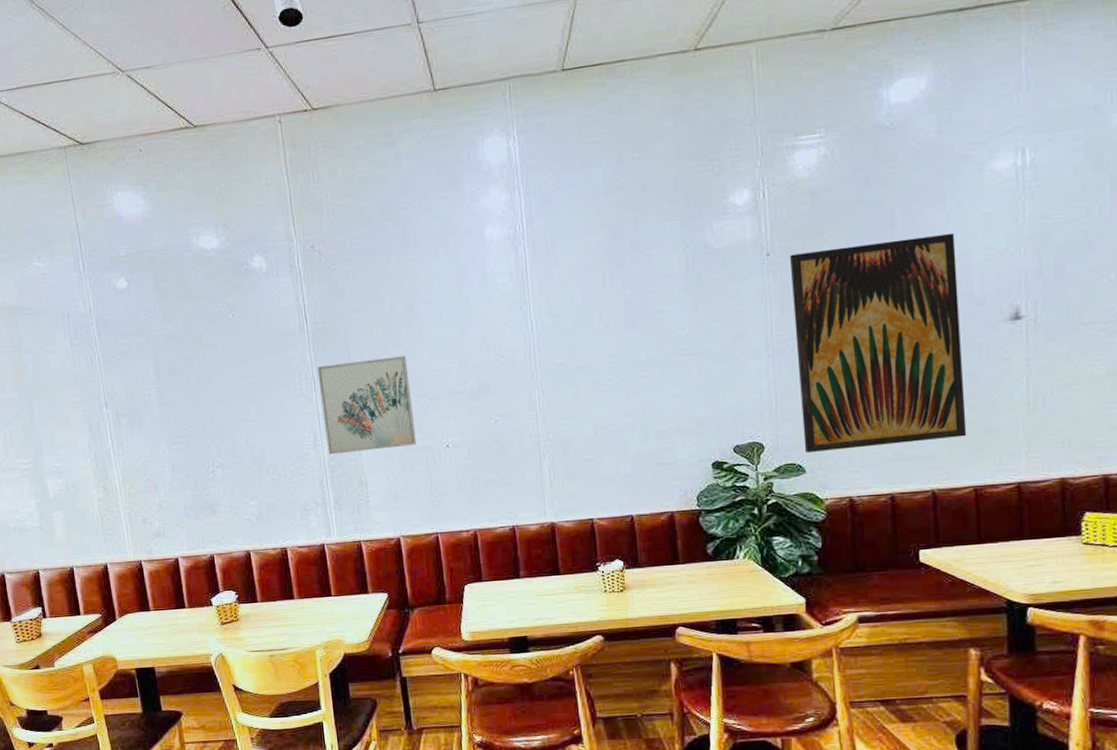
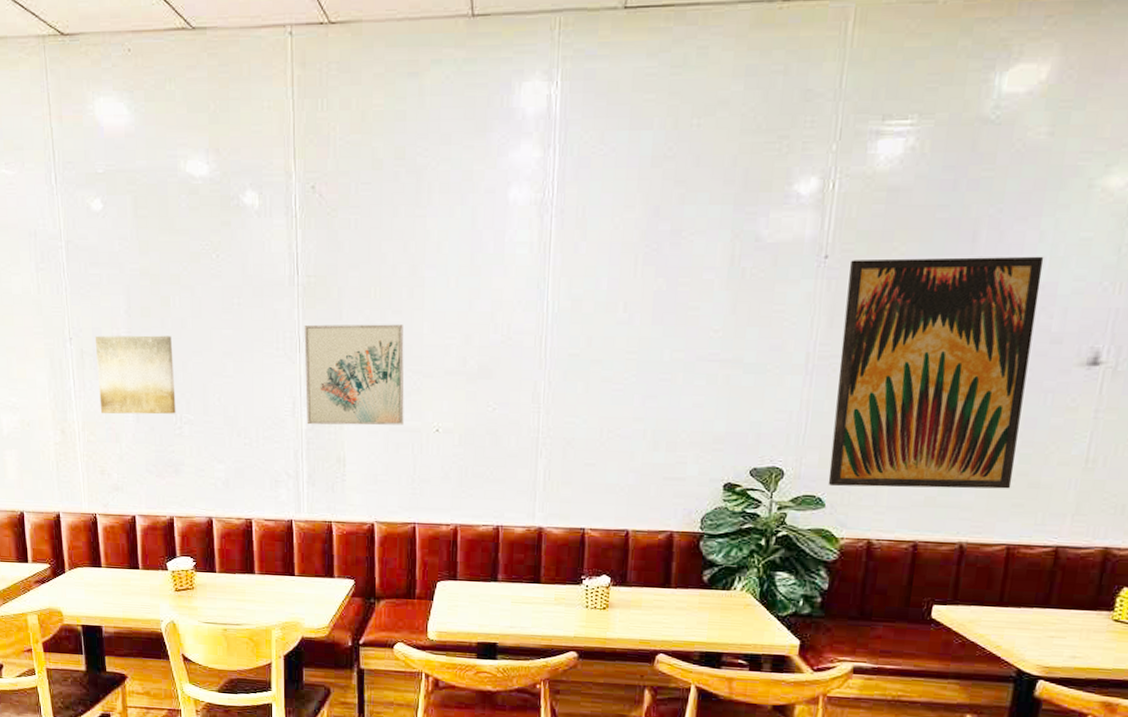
wall art: none [128,390,208,468] -> present [95,335,176,415]

